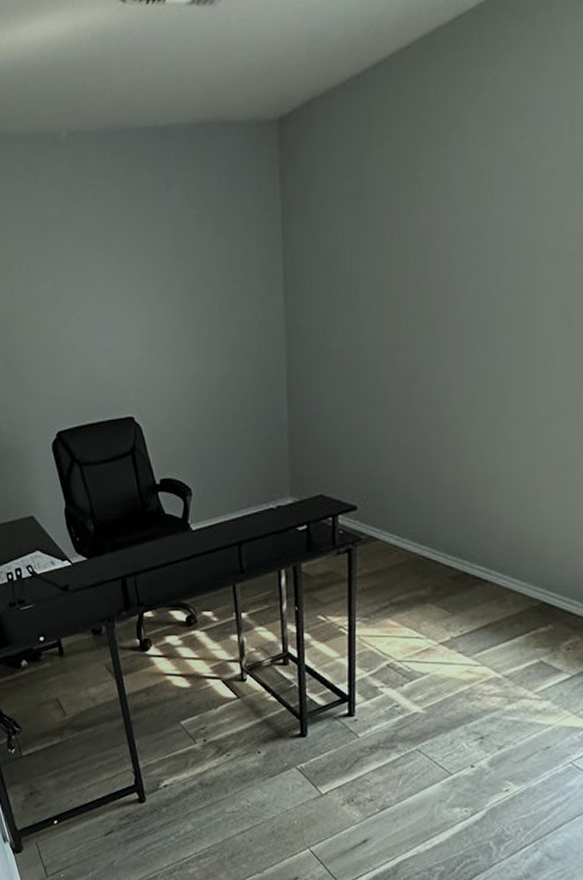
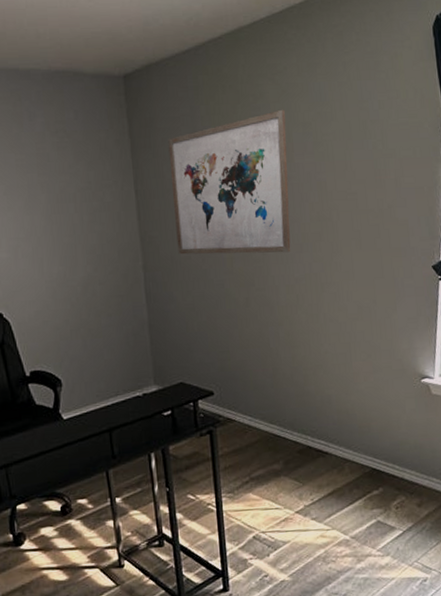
wall art: none [327,141,487,346] -> present [168,109,291,255]

